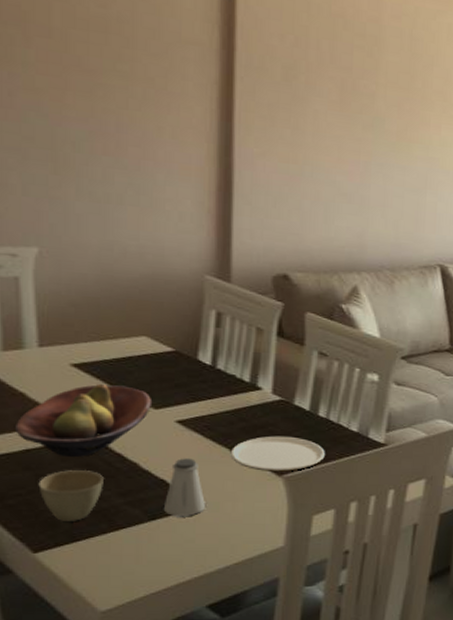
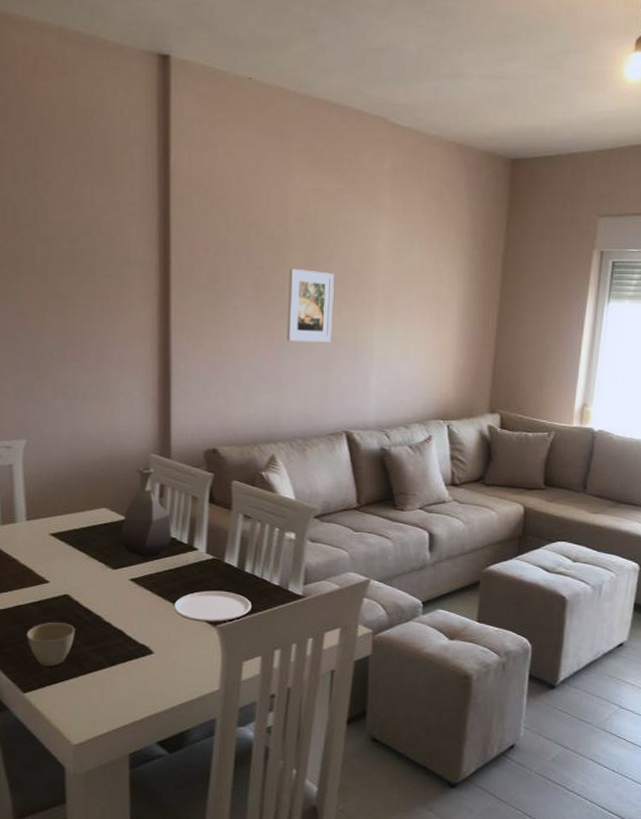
fruit bowl: present [15,383,153,458] -> none [10,549,112,612]
vase: none [162,291,231,396] -> present [119,468,172,557]
saltshaker: present [163,458,205,516] -> none [121,611,154,662]
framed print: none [376,73,434,163] -> present [287,268,334,342]

